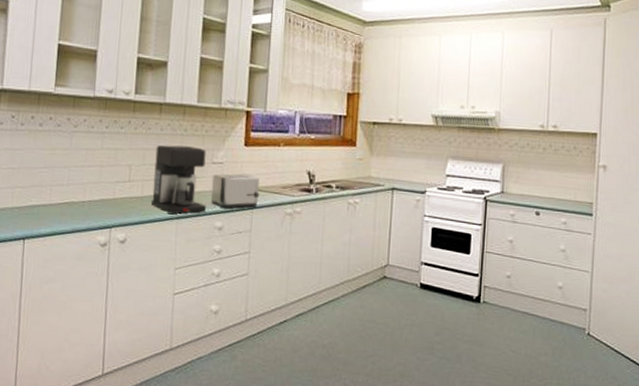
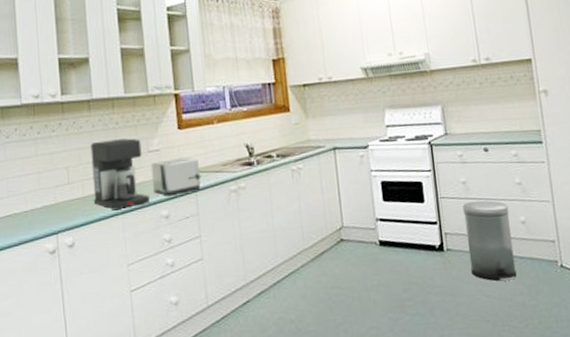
pedal bin: none [502,261,549,340] -> present [462,200,517,281]

